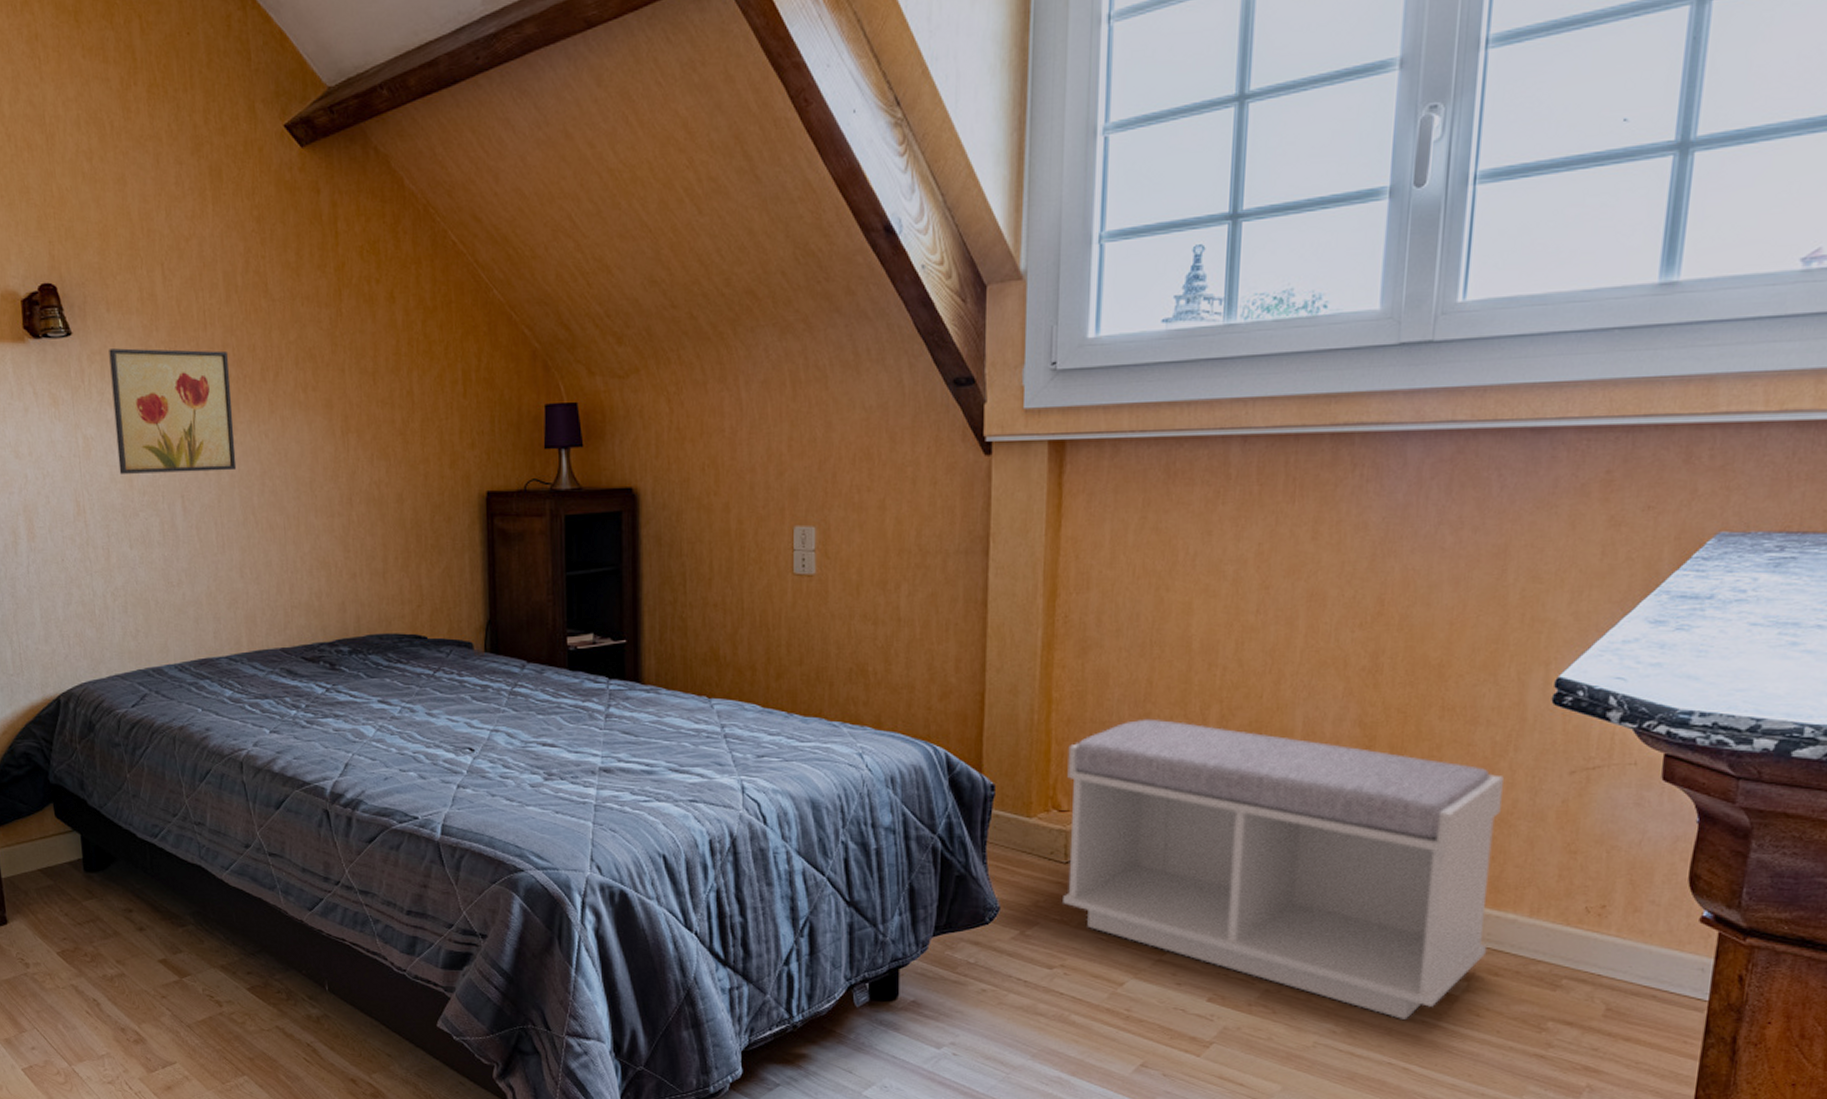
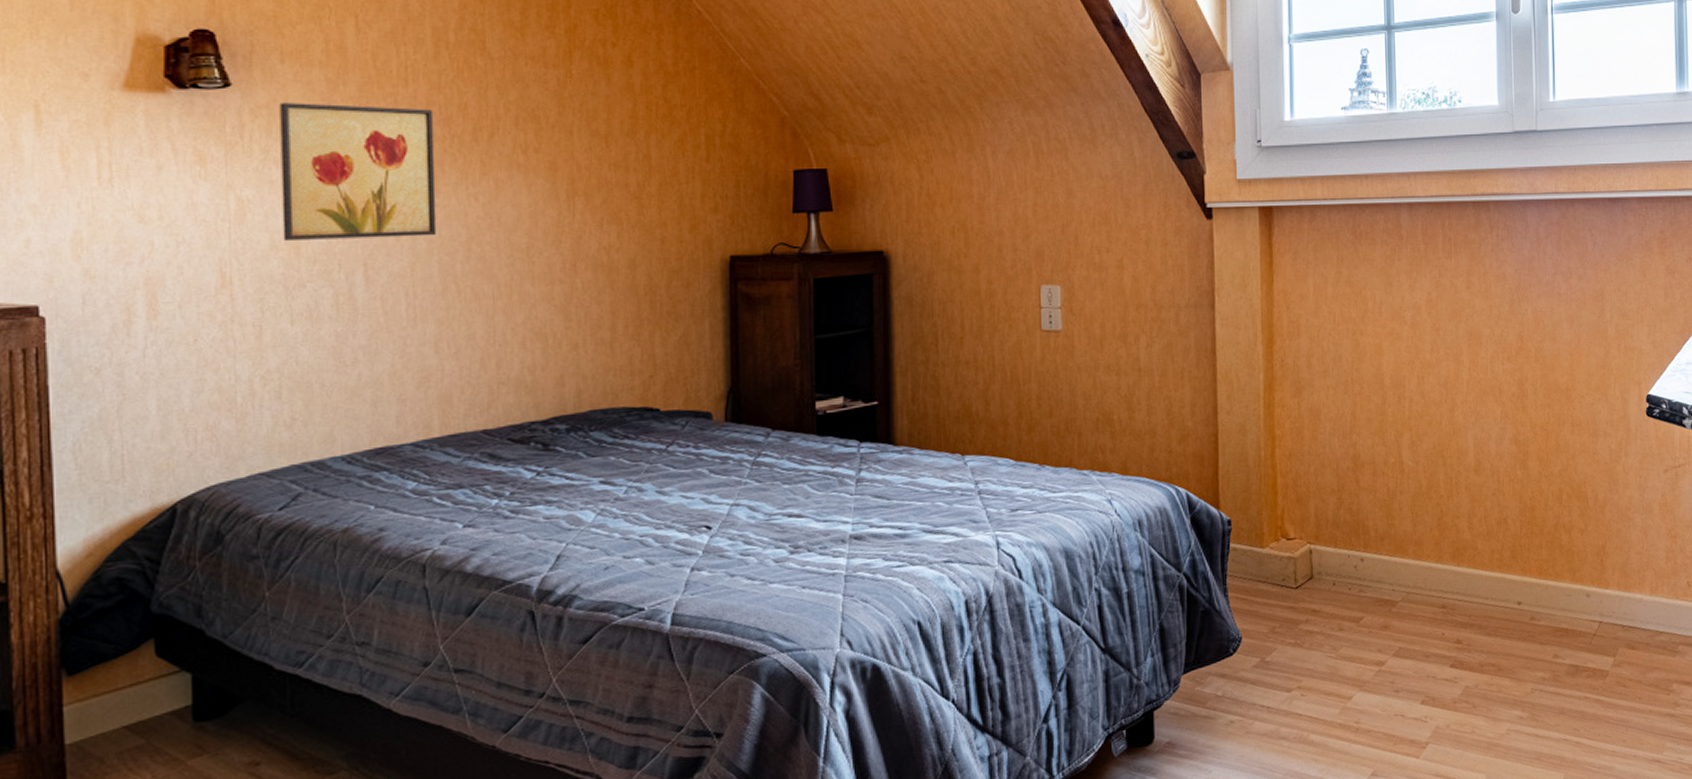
bench: present [1063,718,1504,1019] -> none [1291,448,1625,698]

